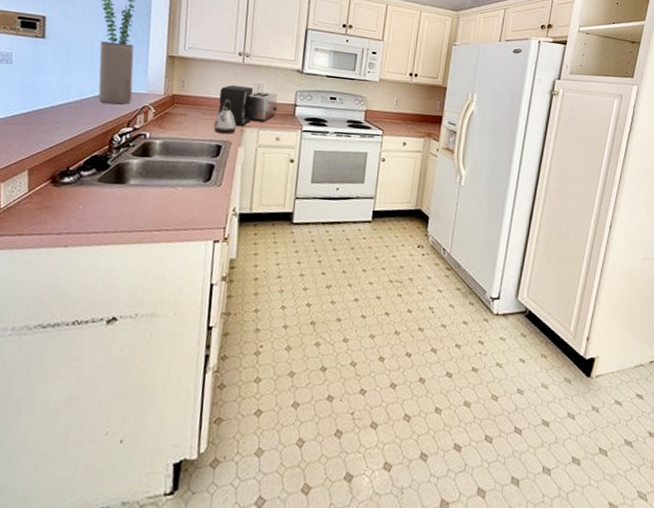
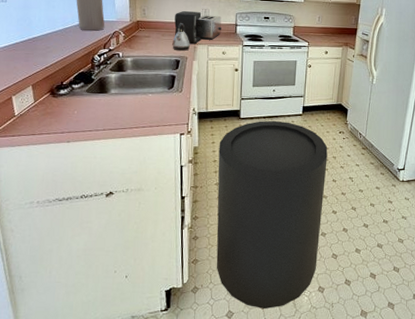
trash can: none [247,227,403,494] -> present [216,120,328,308]

